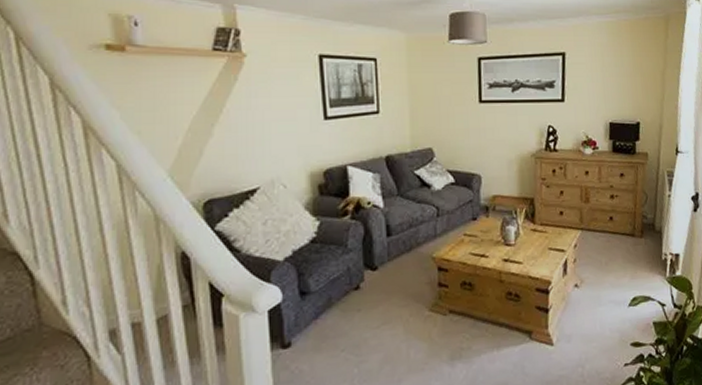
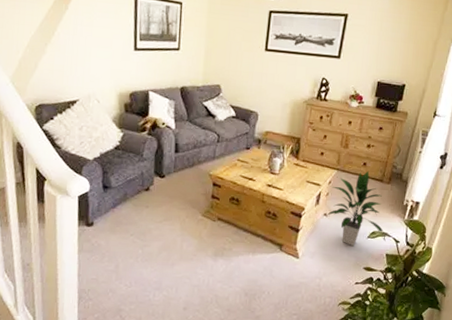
indoor plant: none [578,225,650,319] -> present [327,171,386,246]

